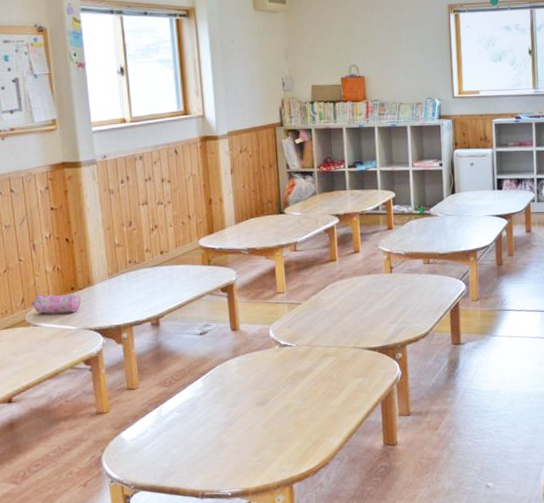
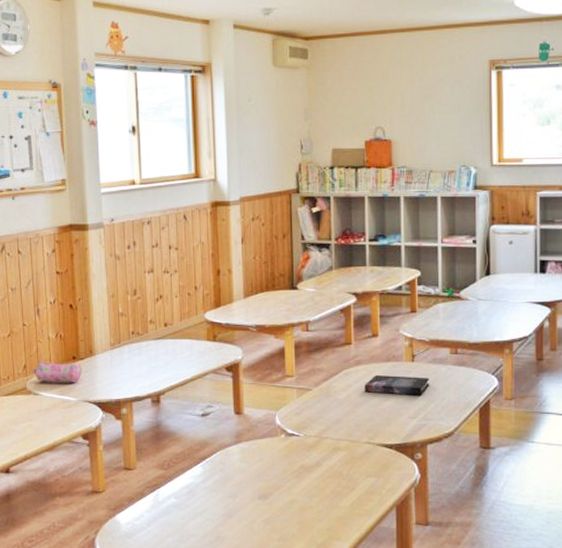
book: none [349,286,407,303] -> present [365,375,430,395]

